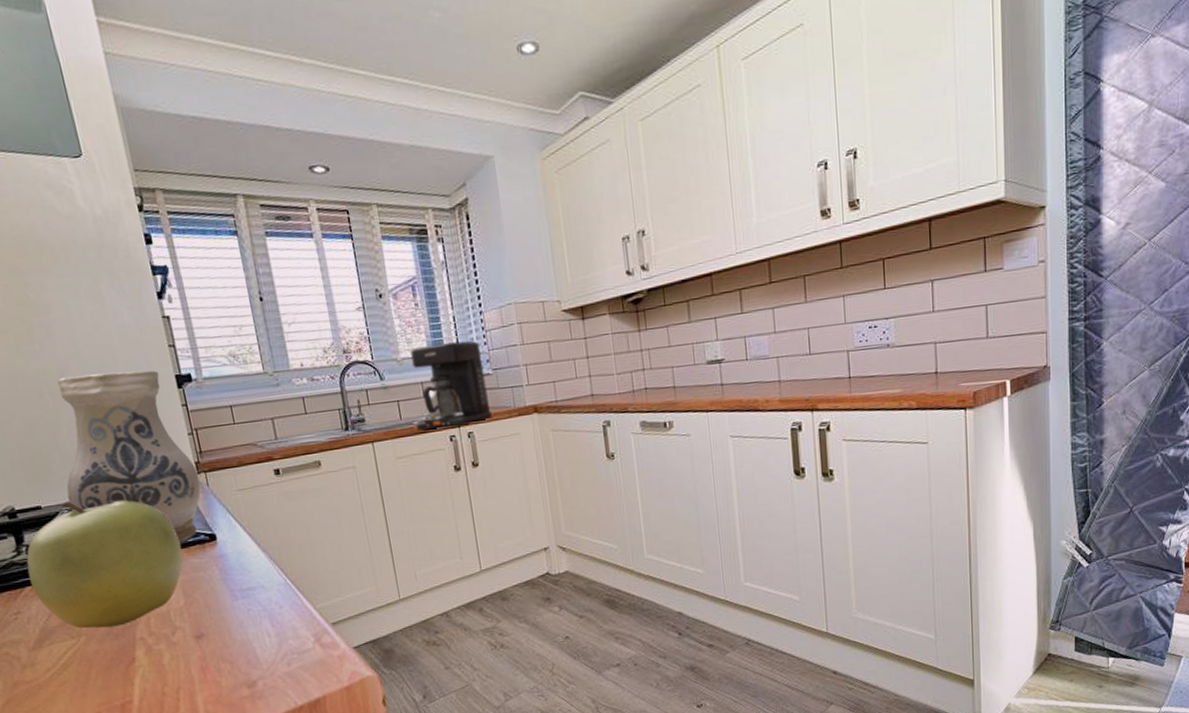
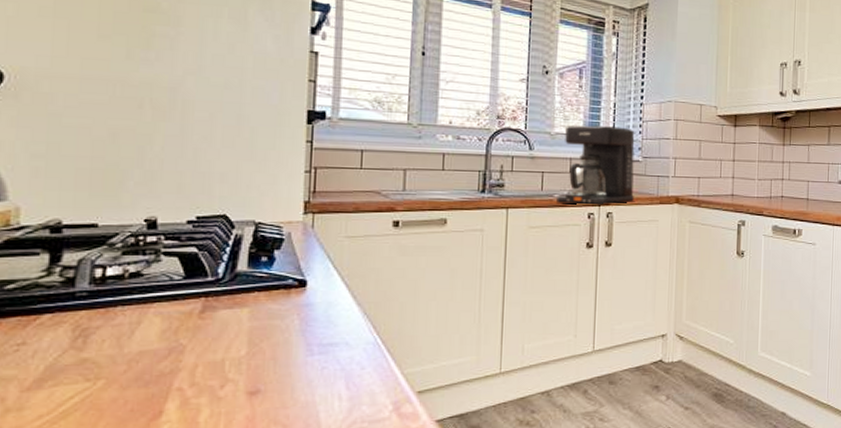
fruit: present [26,500,183,629] -> none [52,222,261,372]
ceramic pitcher: present [57,370,201,545] -> none [135,91,305,287]

